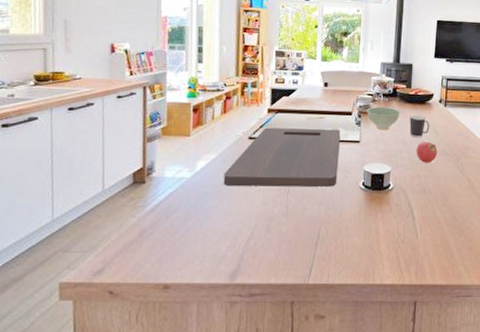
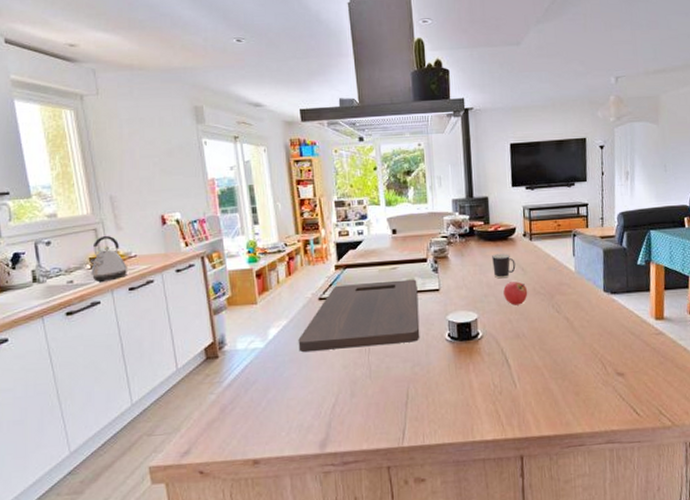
kettle: none [33,55,71,99] -> present [91,235,129,282]
bowl: present [367,106,401,130] -> none [443,248,482,275]

